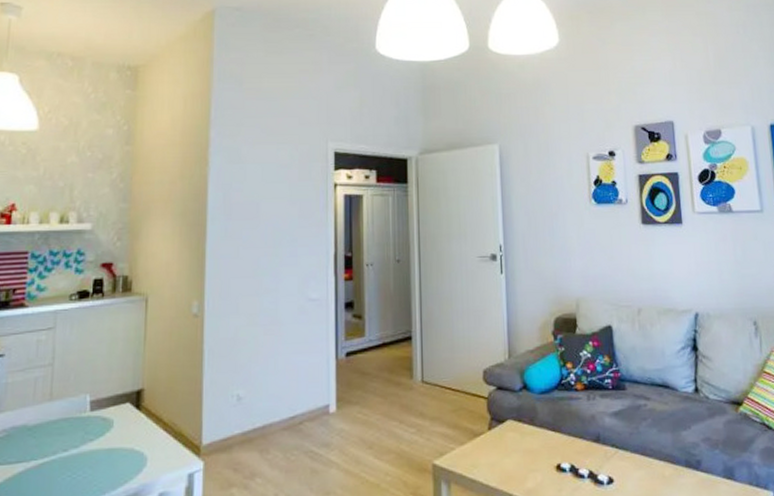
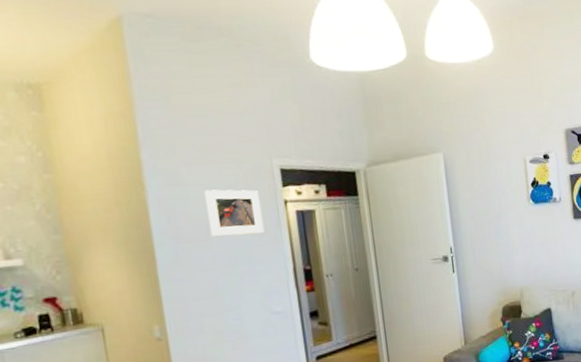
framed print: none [260,169,312,216] -> present [204,189,265,236]

